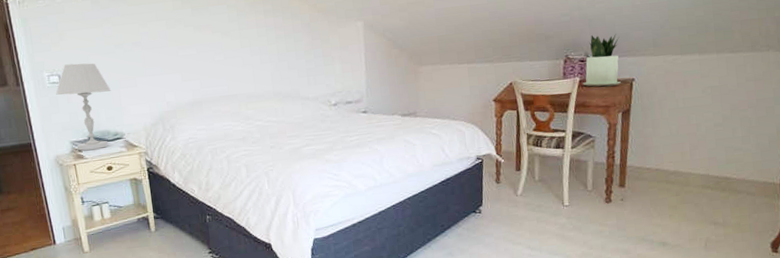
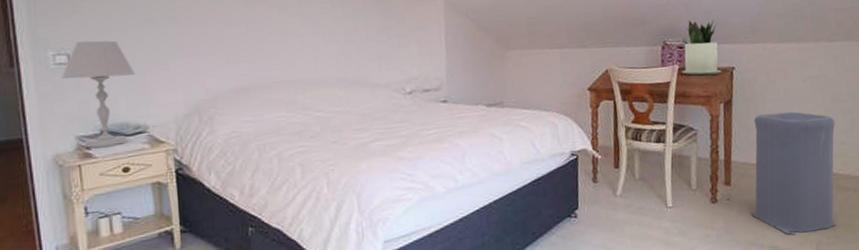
laundry basket: none [643,120,733,232] -> present [751,111,836,235]

